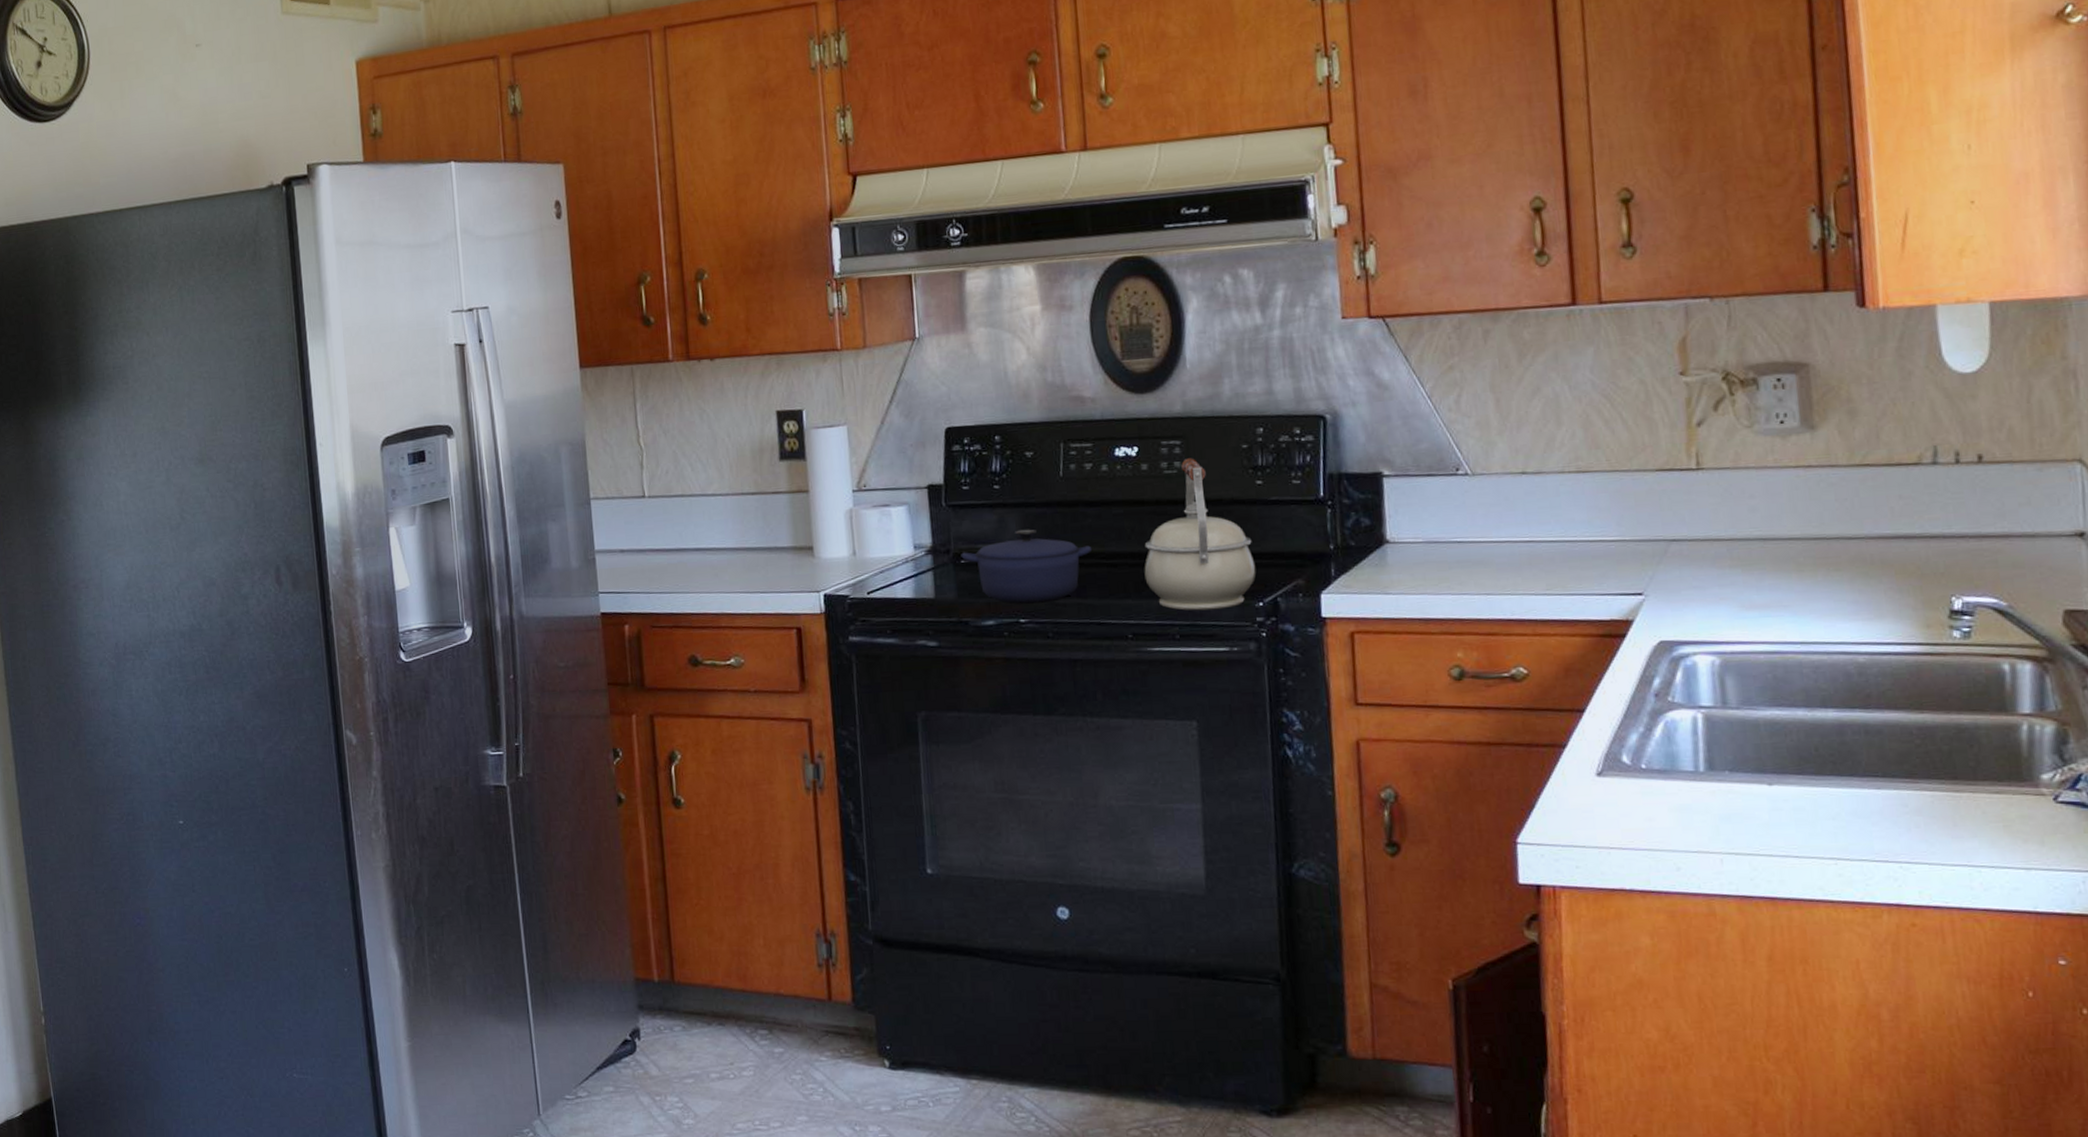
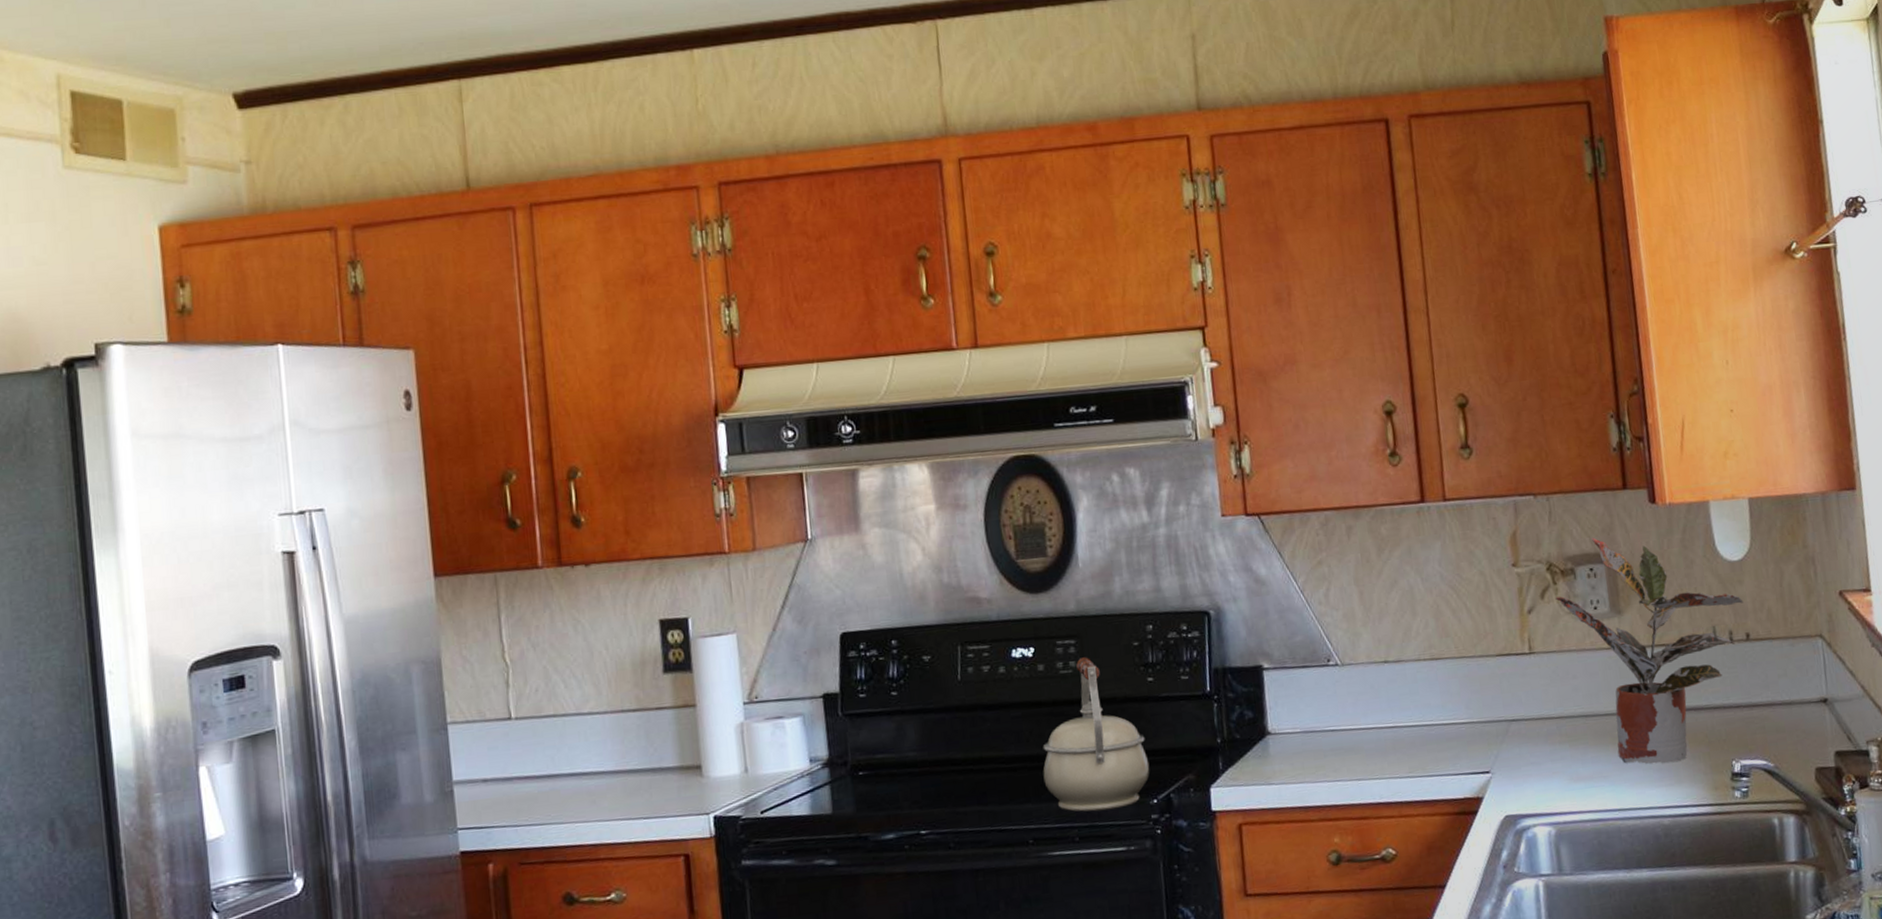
cooking pot: present [961,528,1093,605] -> none [859,735,992,816]
potted plant: none [1731,344,1977,596] -> present [1555,537,1744,765]

